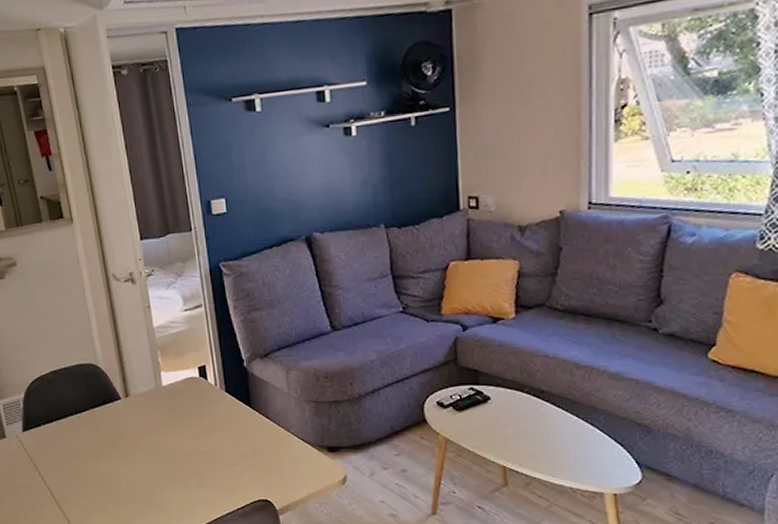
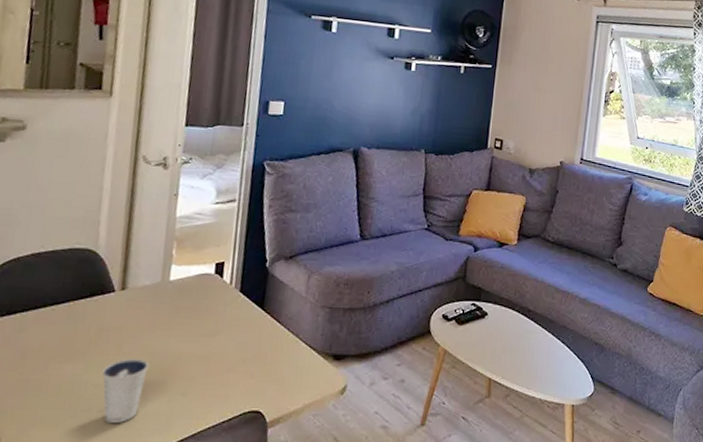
dixie cup: none [128,455,165,509] -> present [101,358,149,423]

